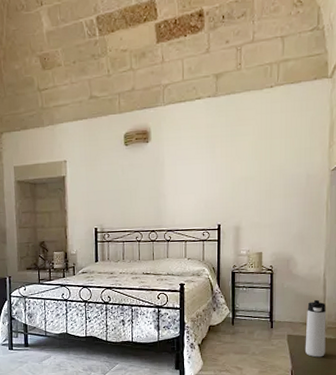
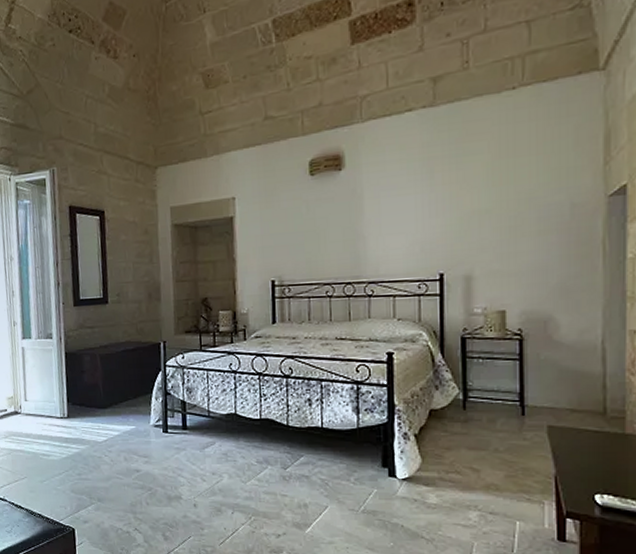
thermos bottle: present [306,299,327,357] -> none [577,376,609,459]

